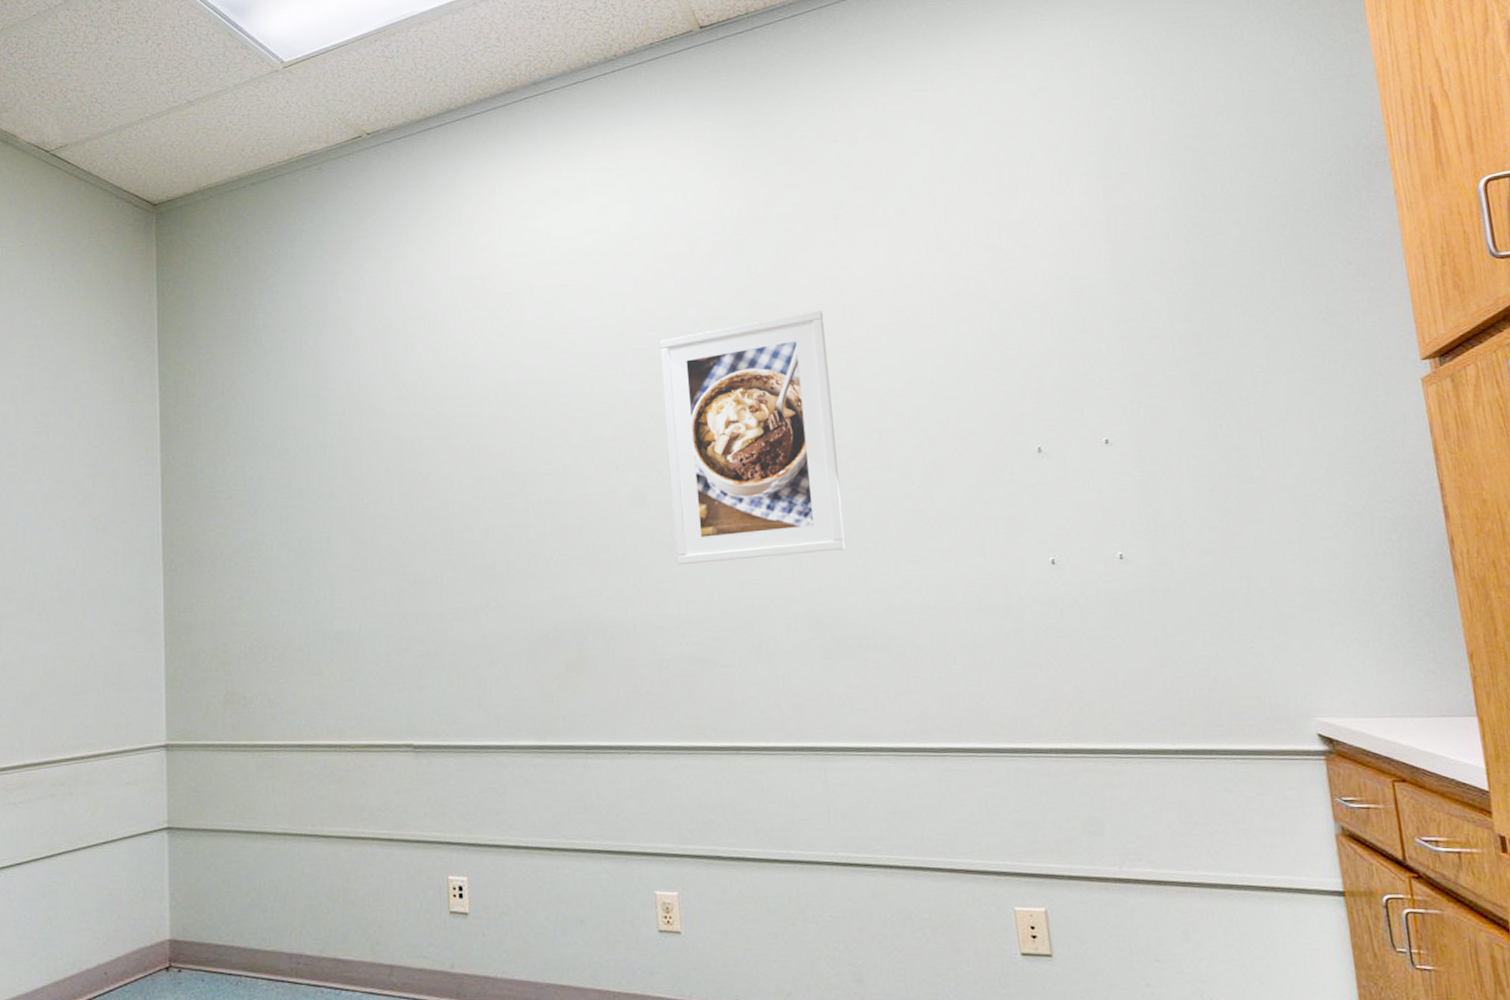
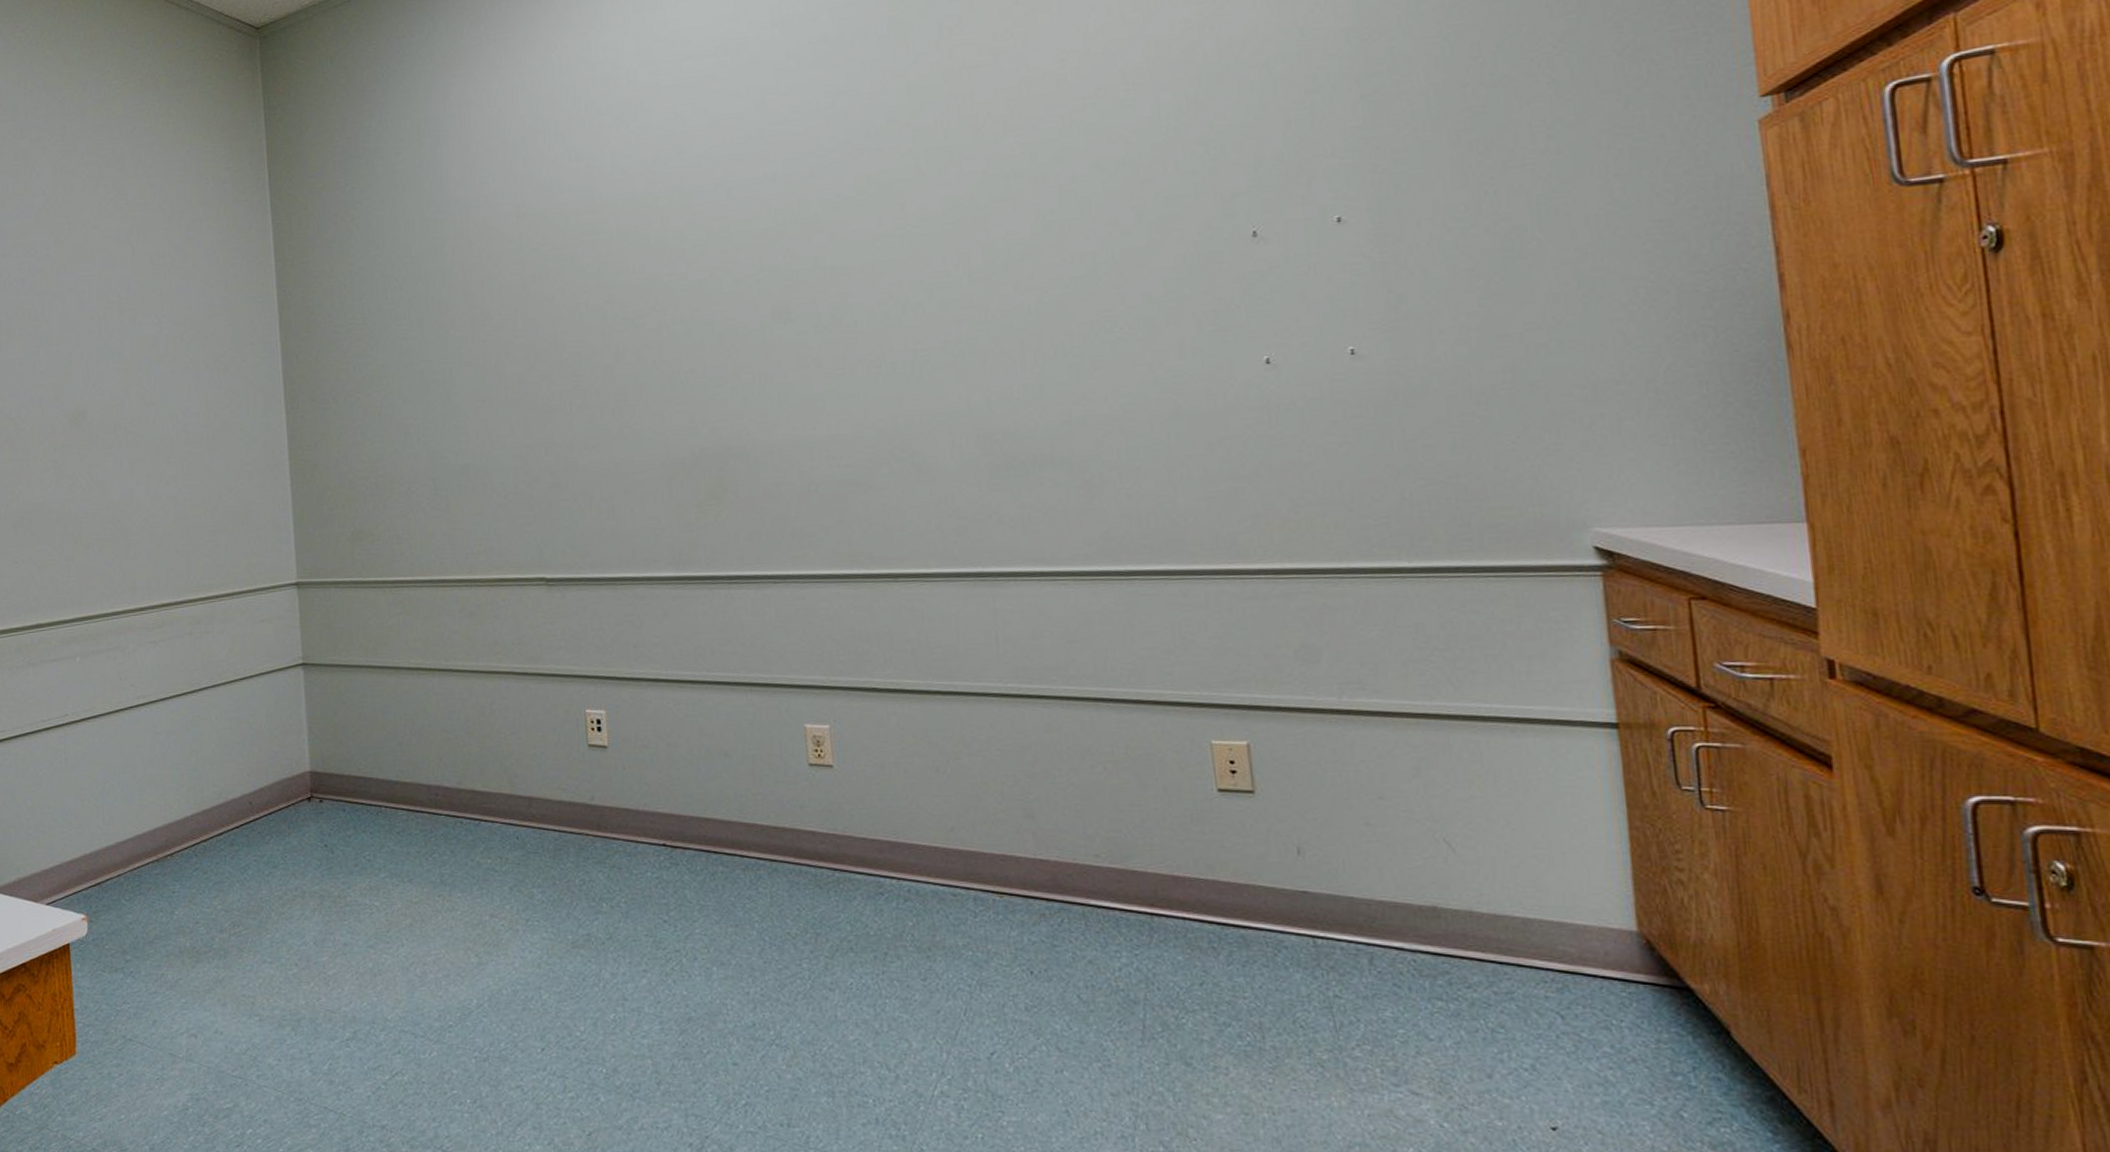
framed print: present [660,310,846,566] -> none [805,89,1020,383]

